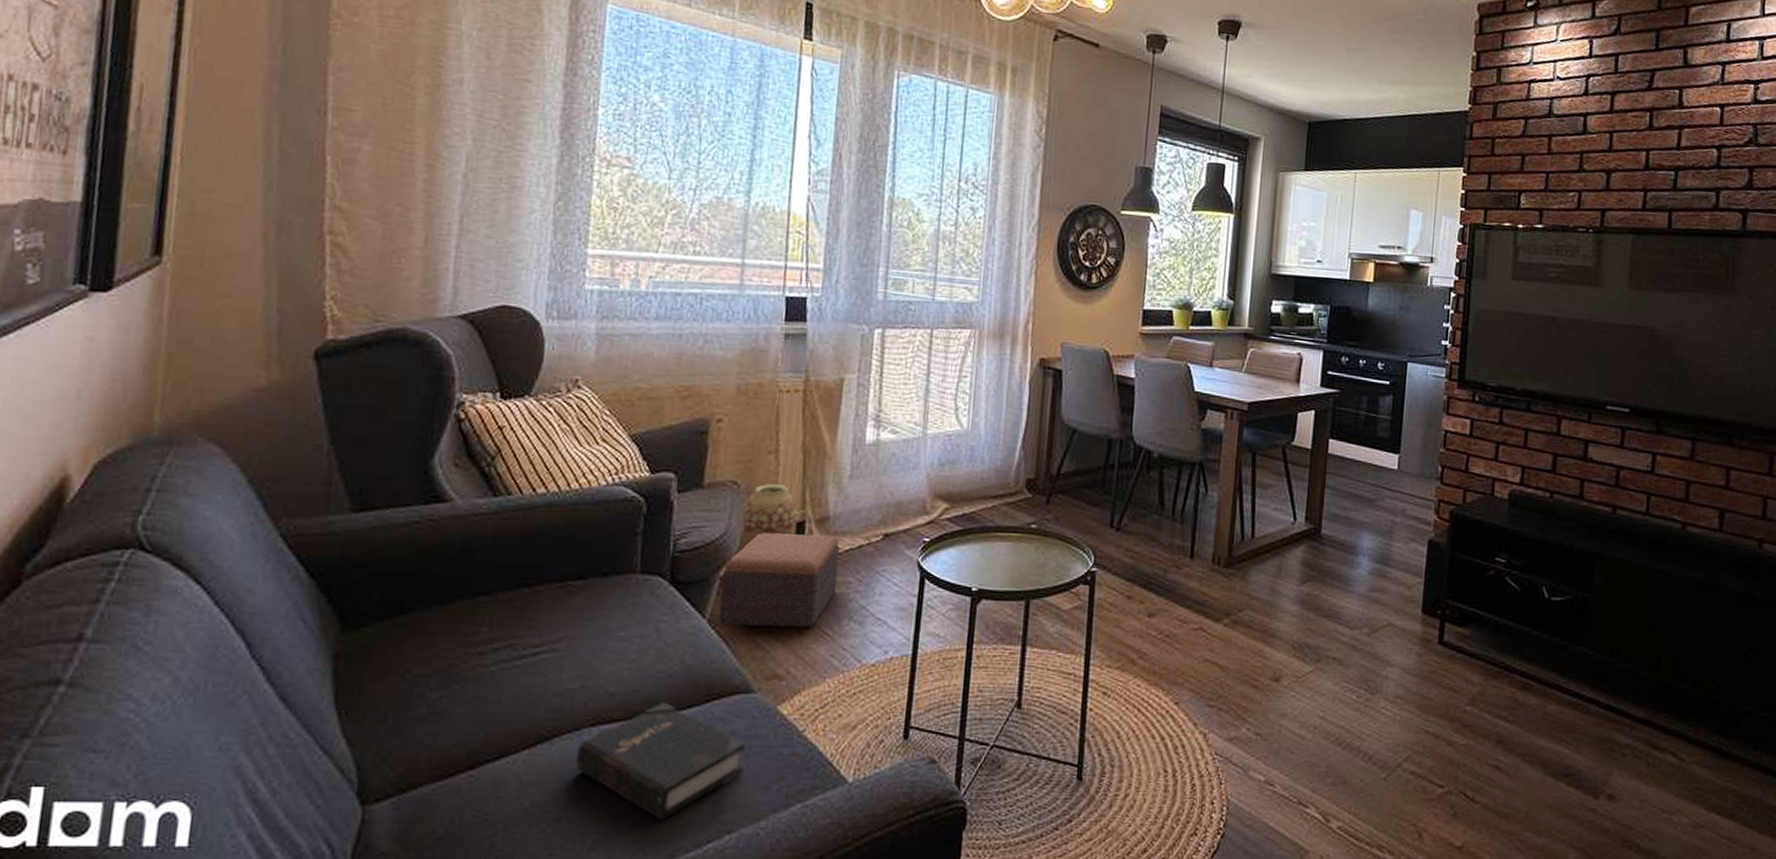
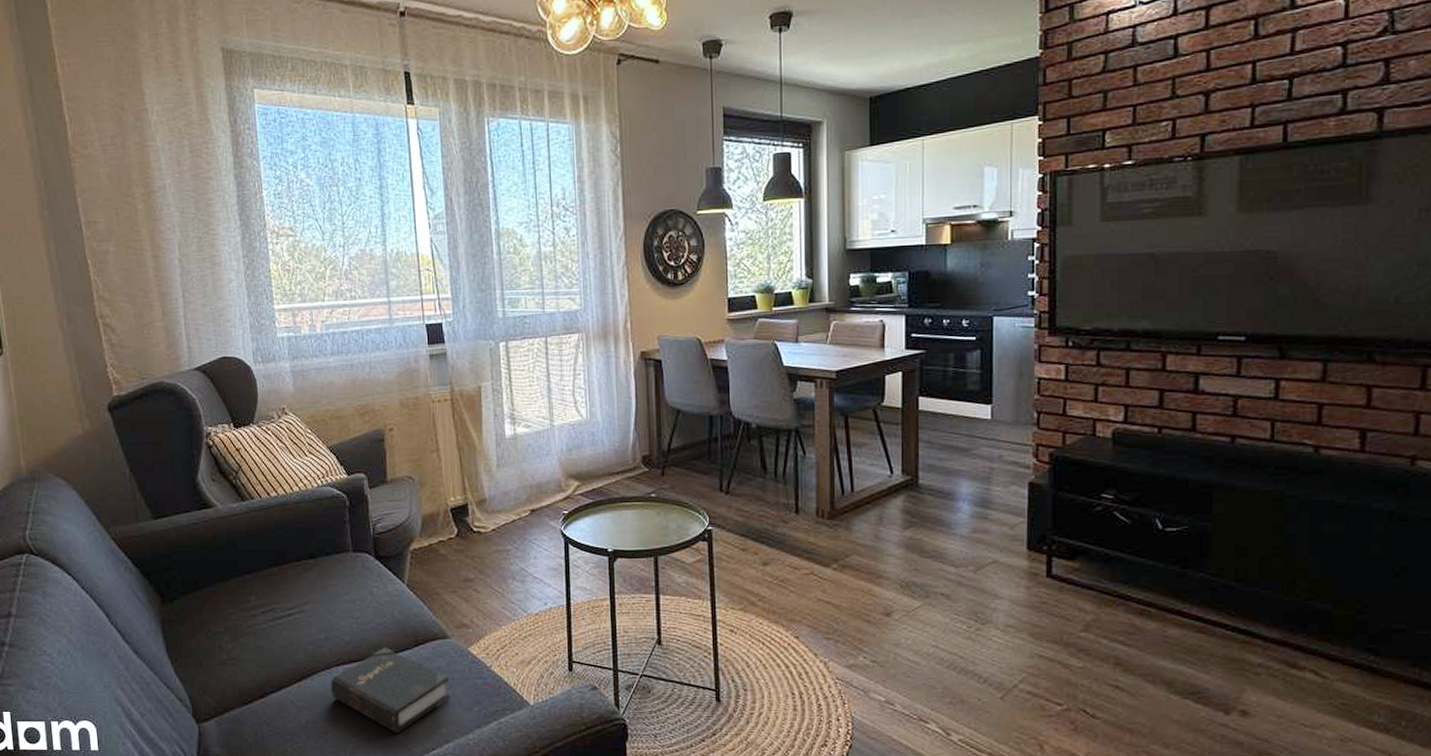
footstool: present [718,533,839,628] -> none [412,514,500,588]
vase: present [738,484,798,550] -> none [418,476,462,529]

